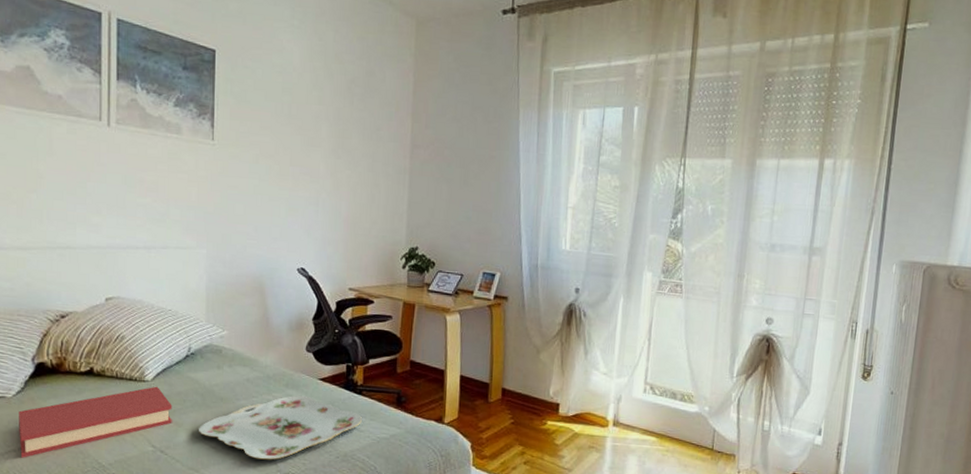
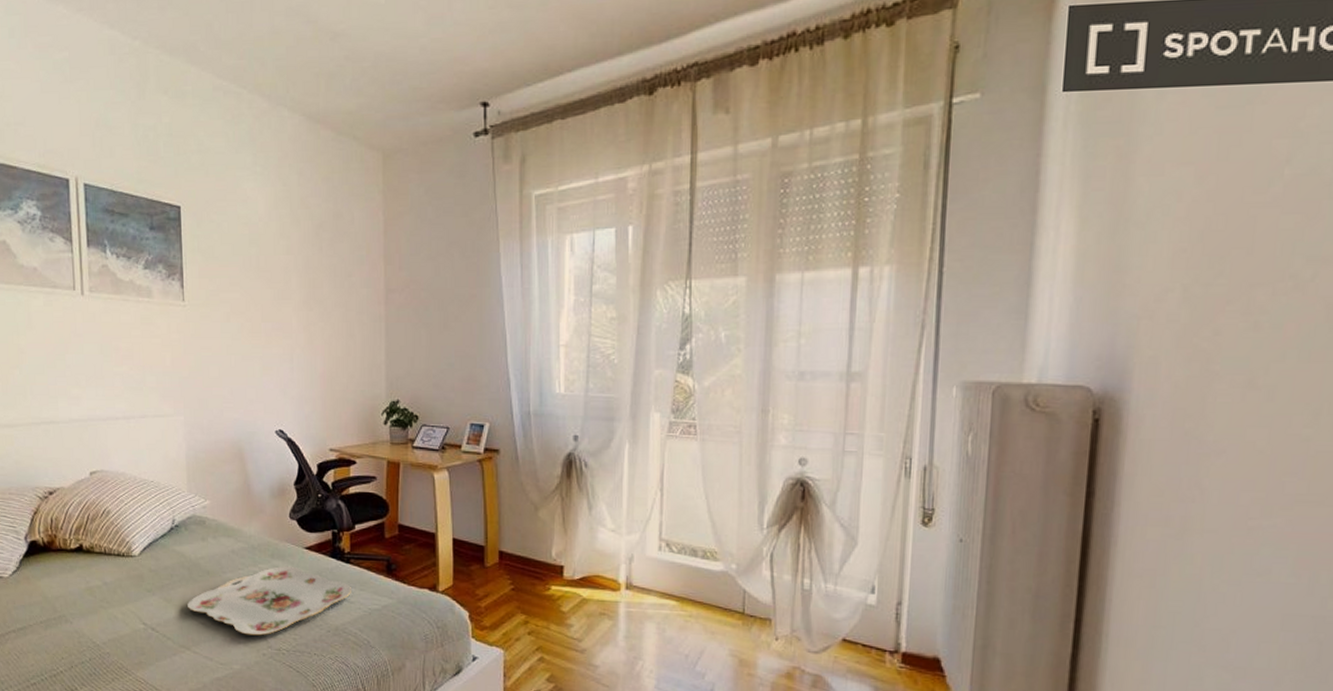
hardback book: present [19,386,172,458] -> none [16,561,161,639]

